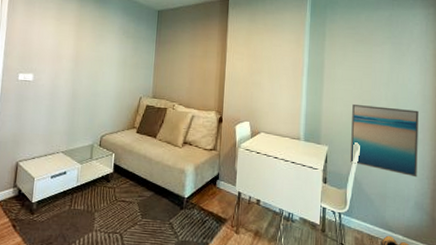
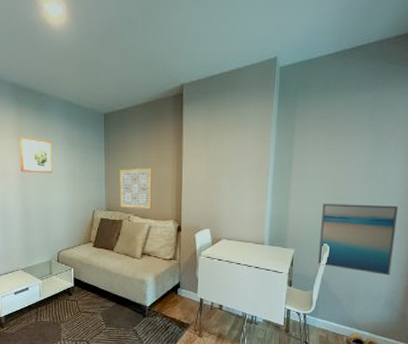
wall art: none [75,24,108,60] -> present [19,136,54,174]
wall art: none [165,60,198,100] -> present [120,167,152,210]

